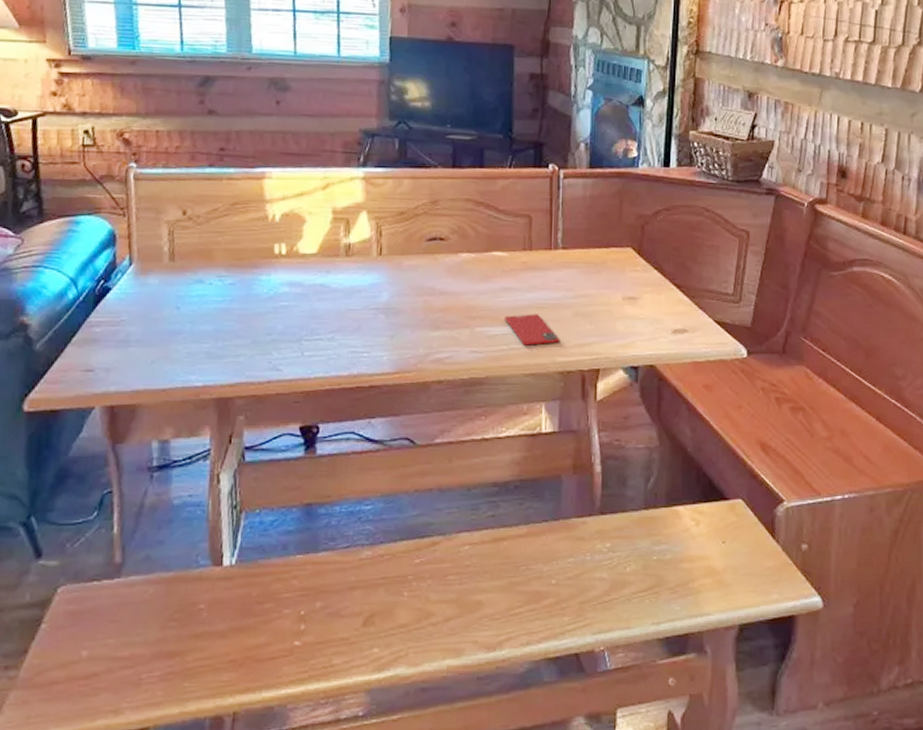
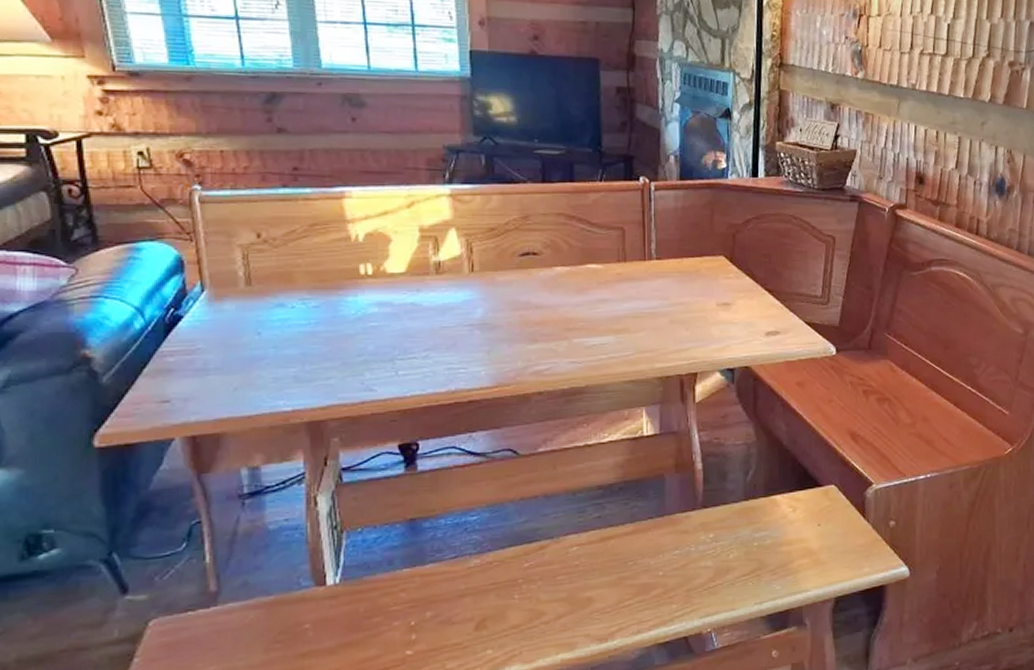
smartphone: present [503,314,560,346] -> none [601,323,658,354]

